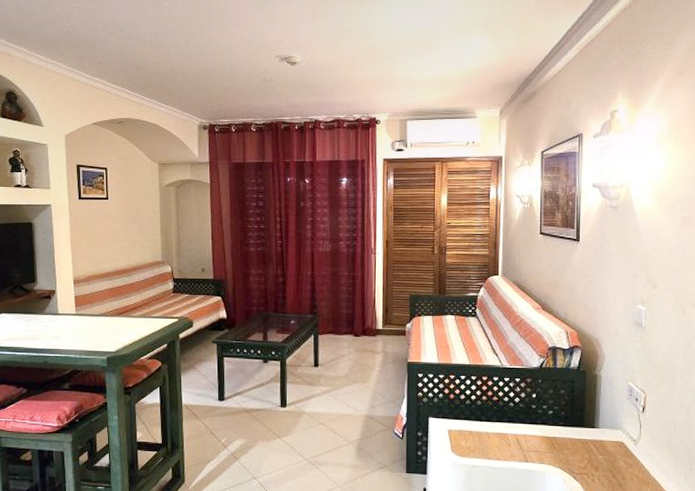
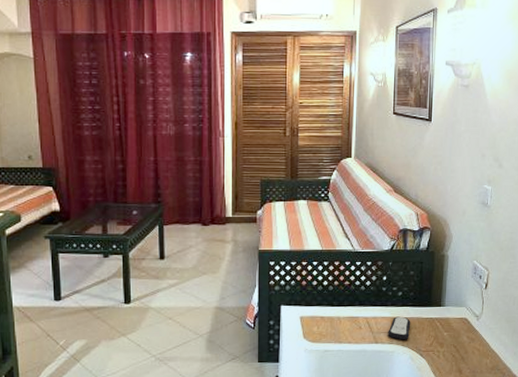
remote control: none [538,435,563,461] -> present [388,316,411,340]

